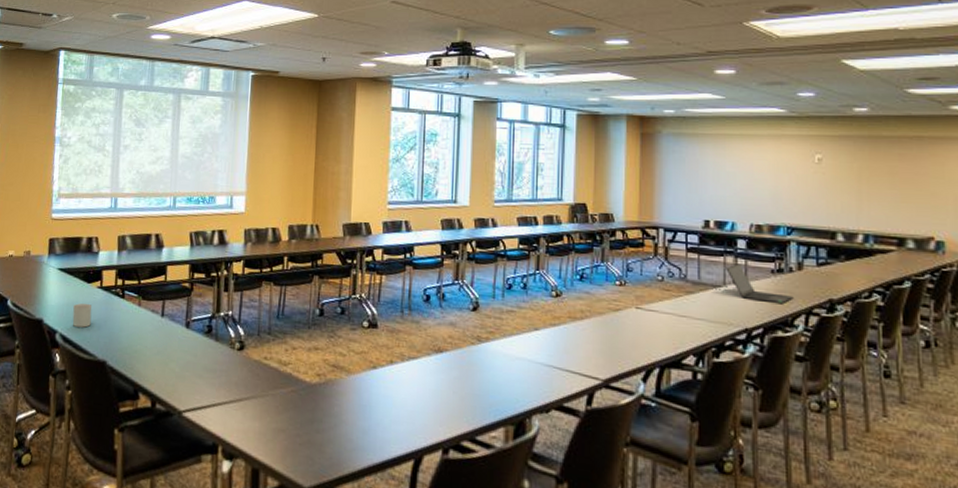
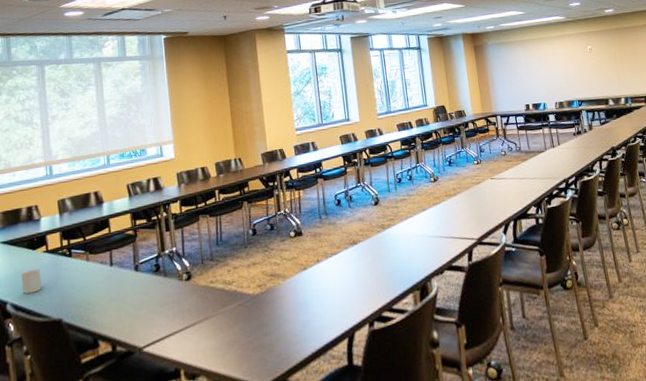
laptop: present [725,263,793,305] -> none [544,132,590,158]

